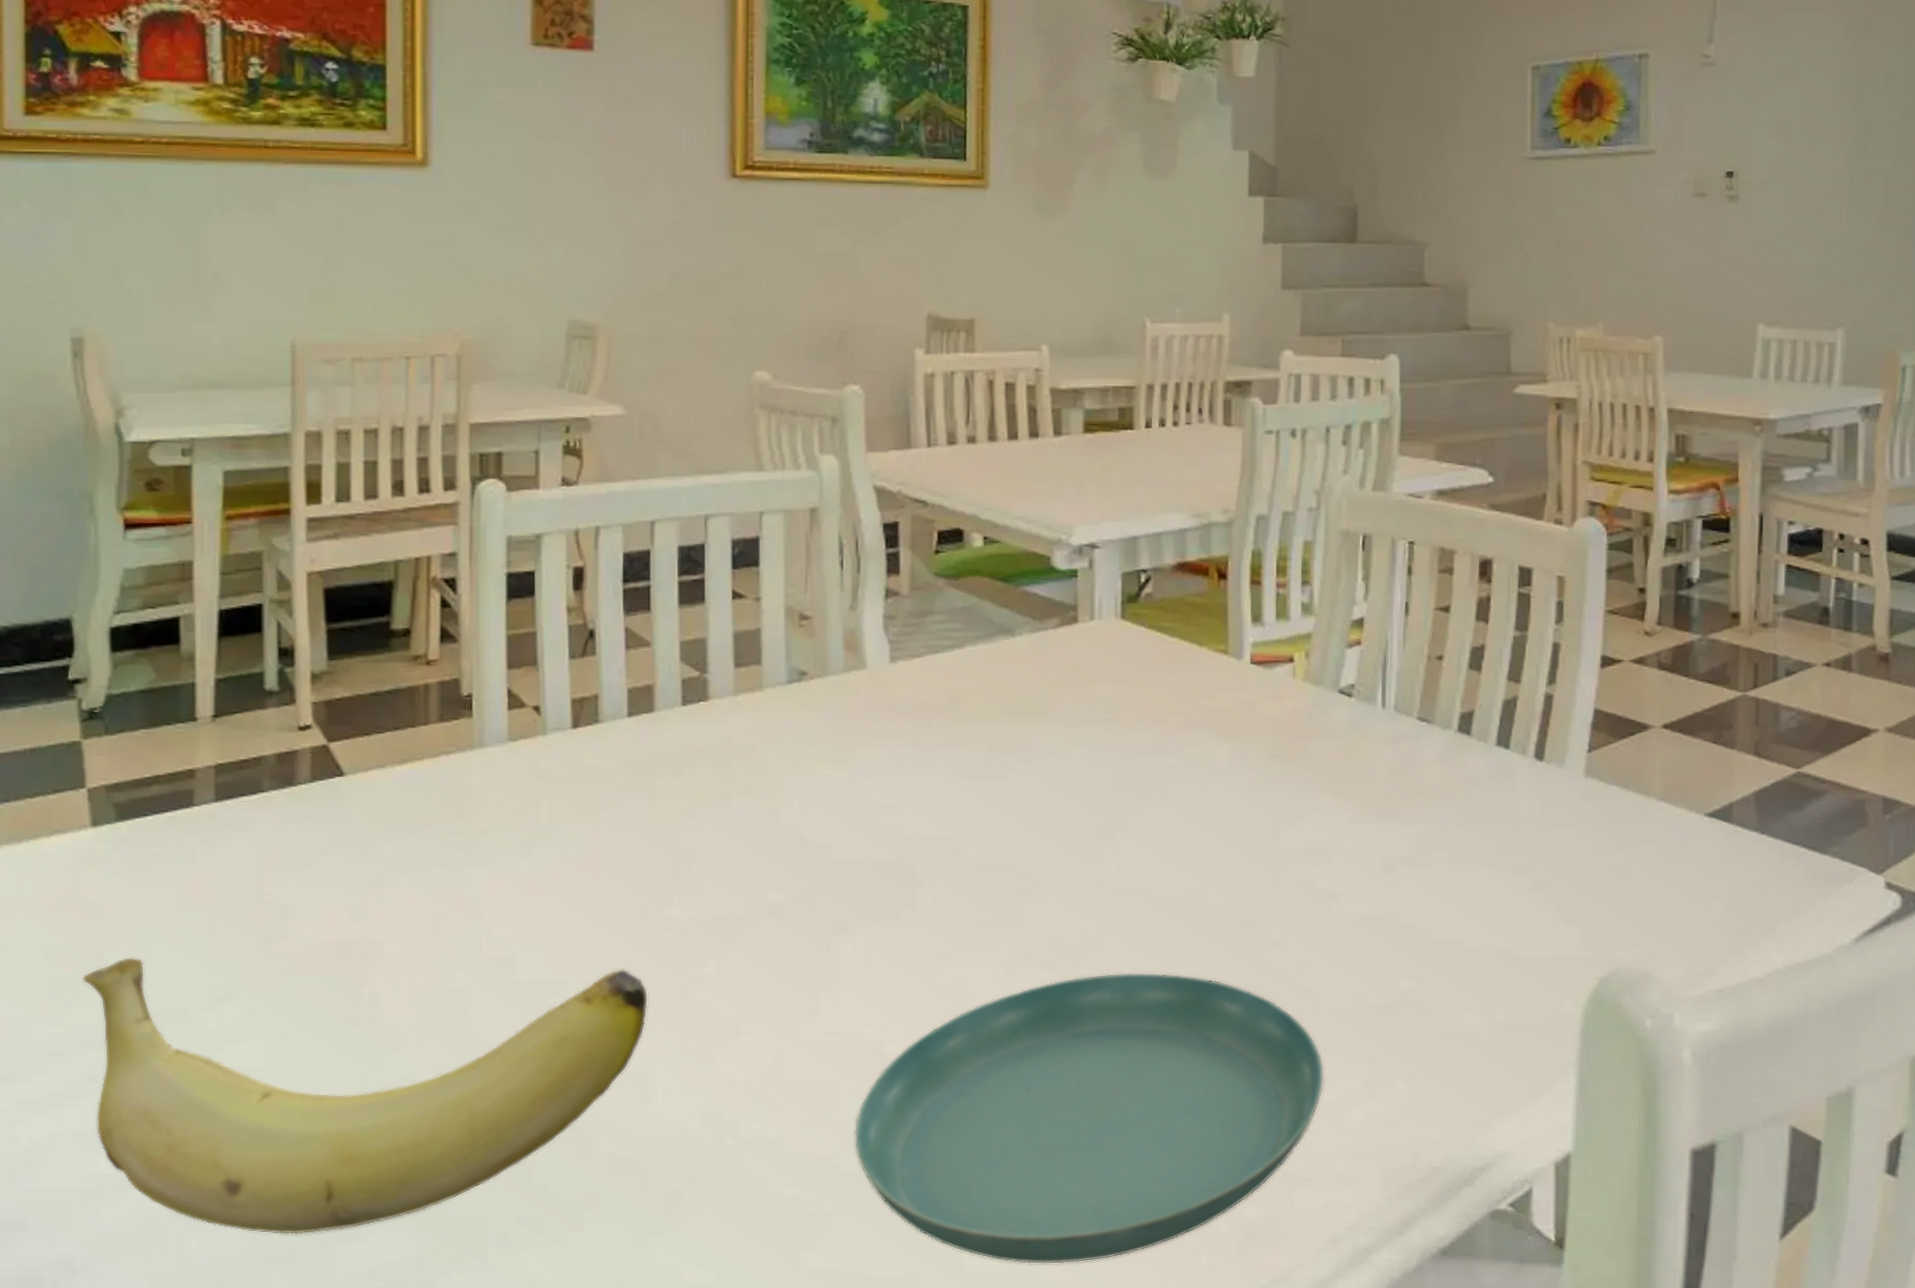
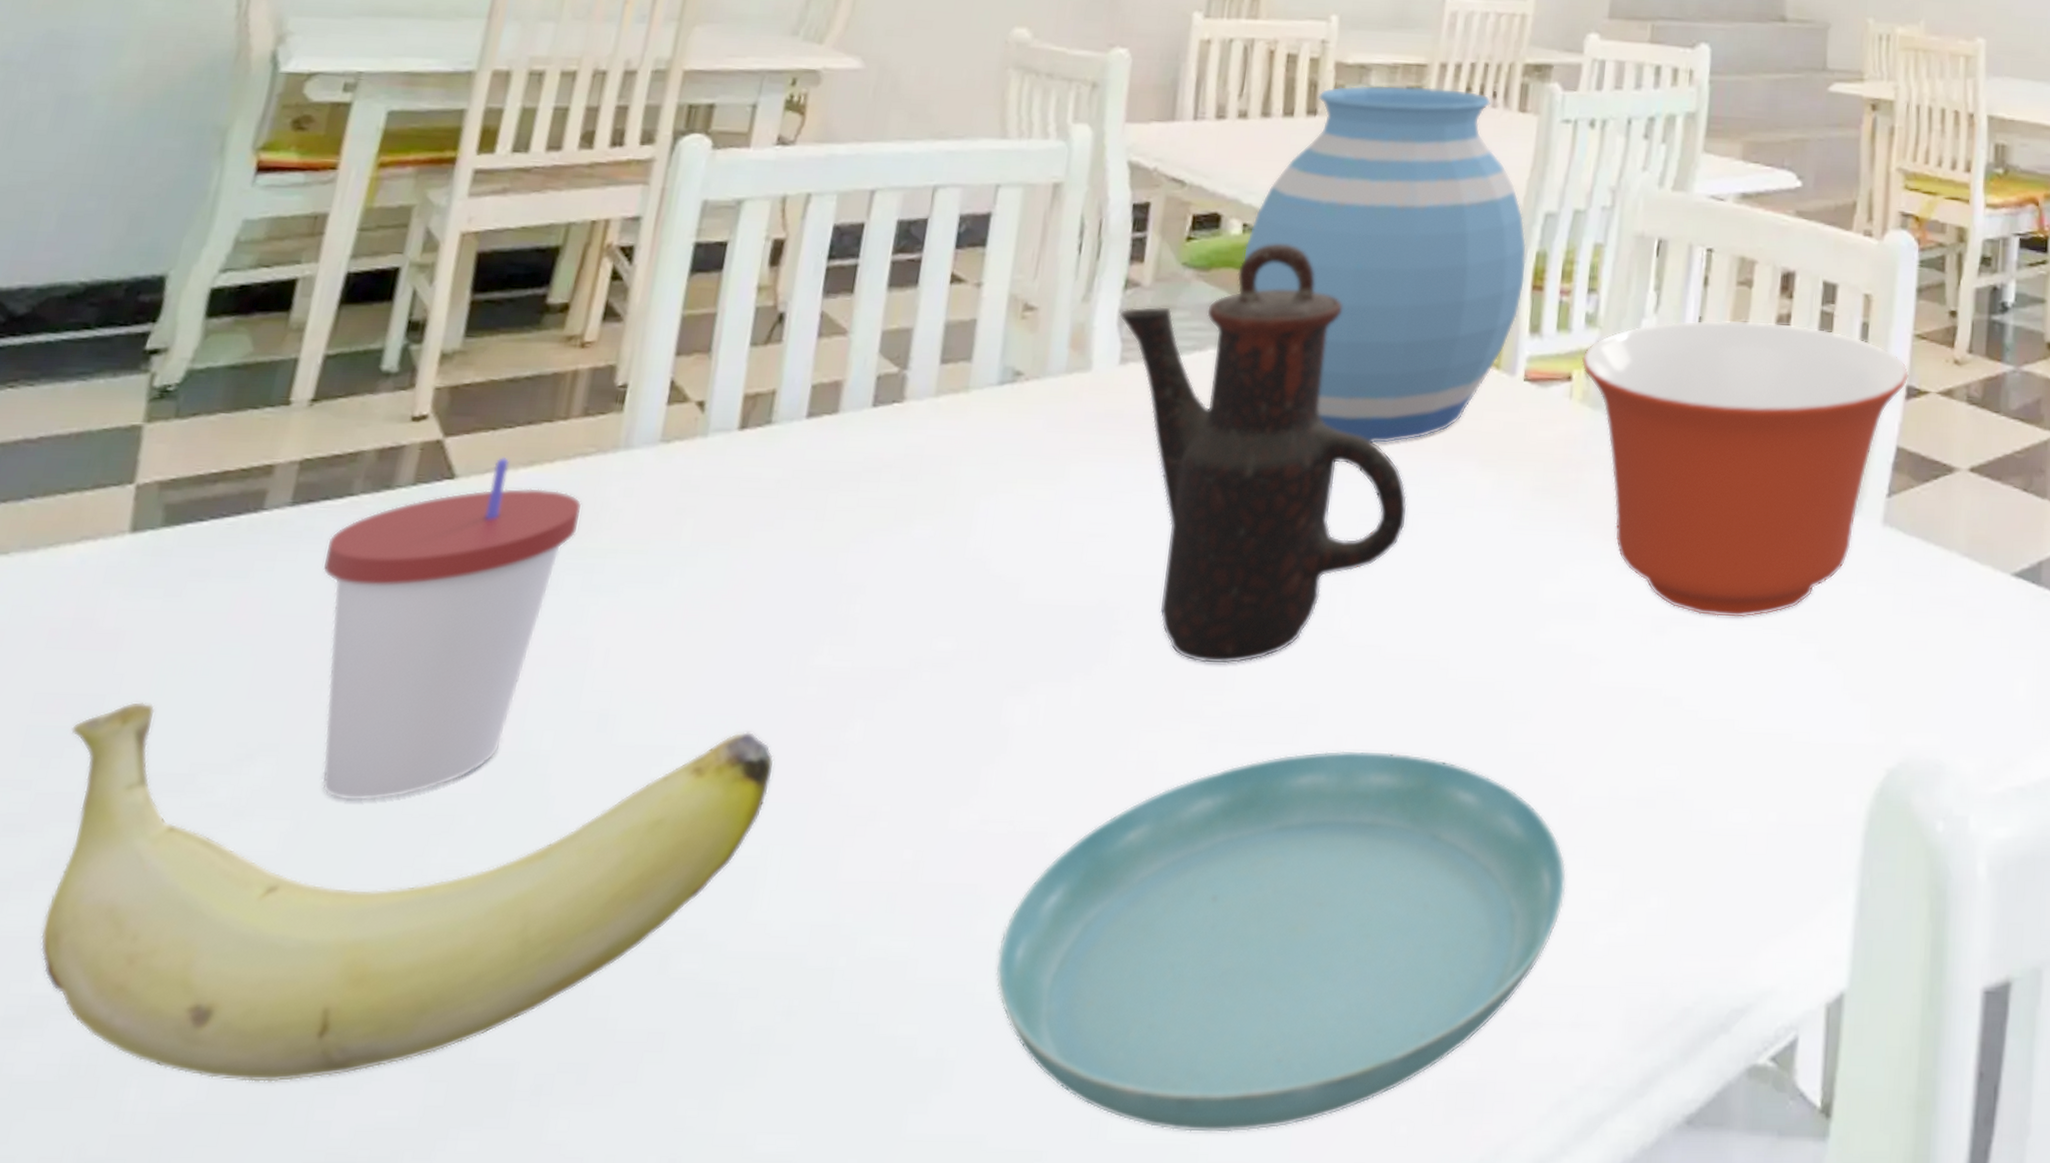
cup: none [251,757,453,1028] -> present [322,456,582,801]
teapot: none [884,553,1158,907] -> present [1119,243,1408,665]
vase: none [987,407,1244,722] -> present [1242,85,1527,444]
mixing bowl: none [1301,604,1604,858] -> present [1581,319,1910,619]

